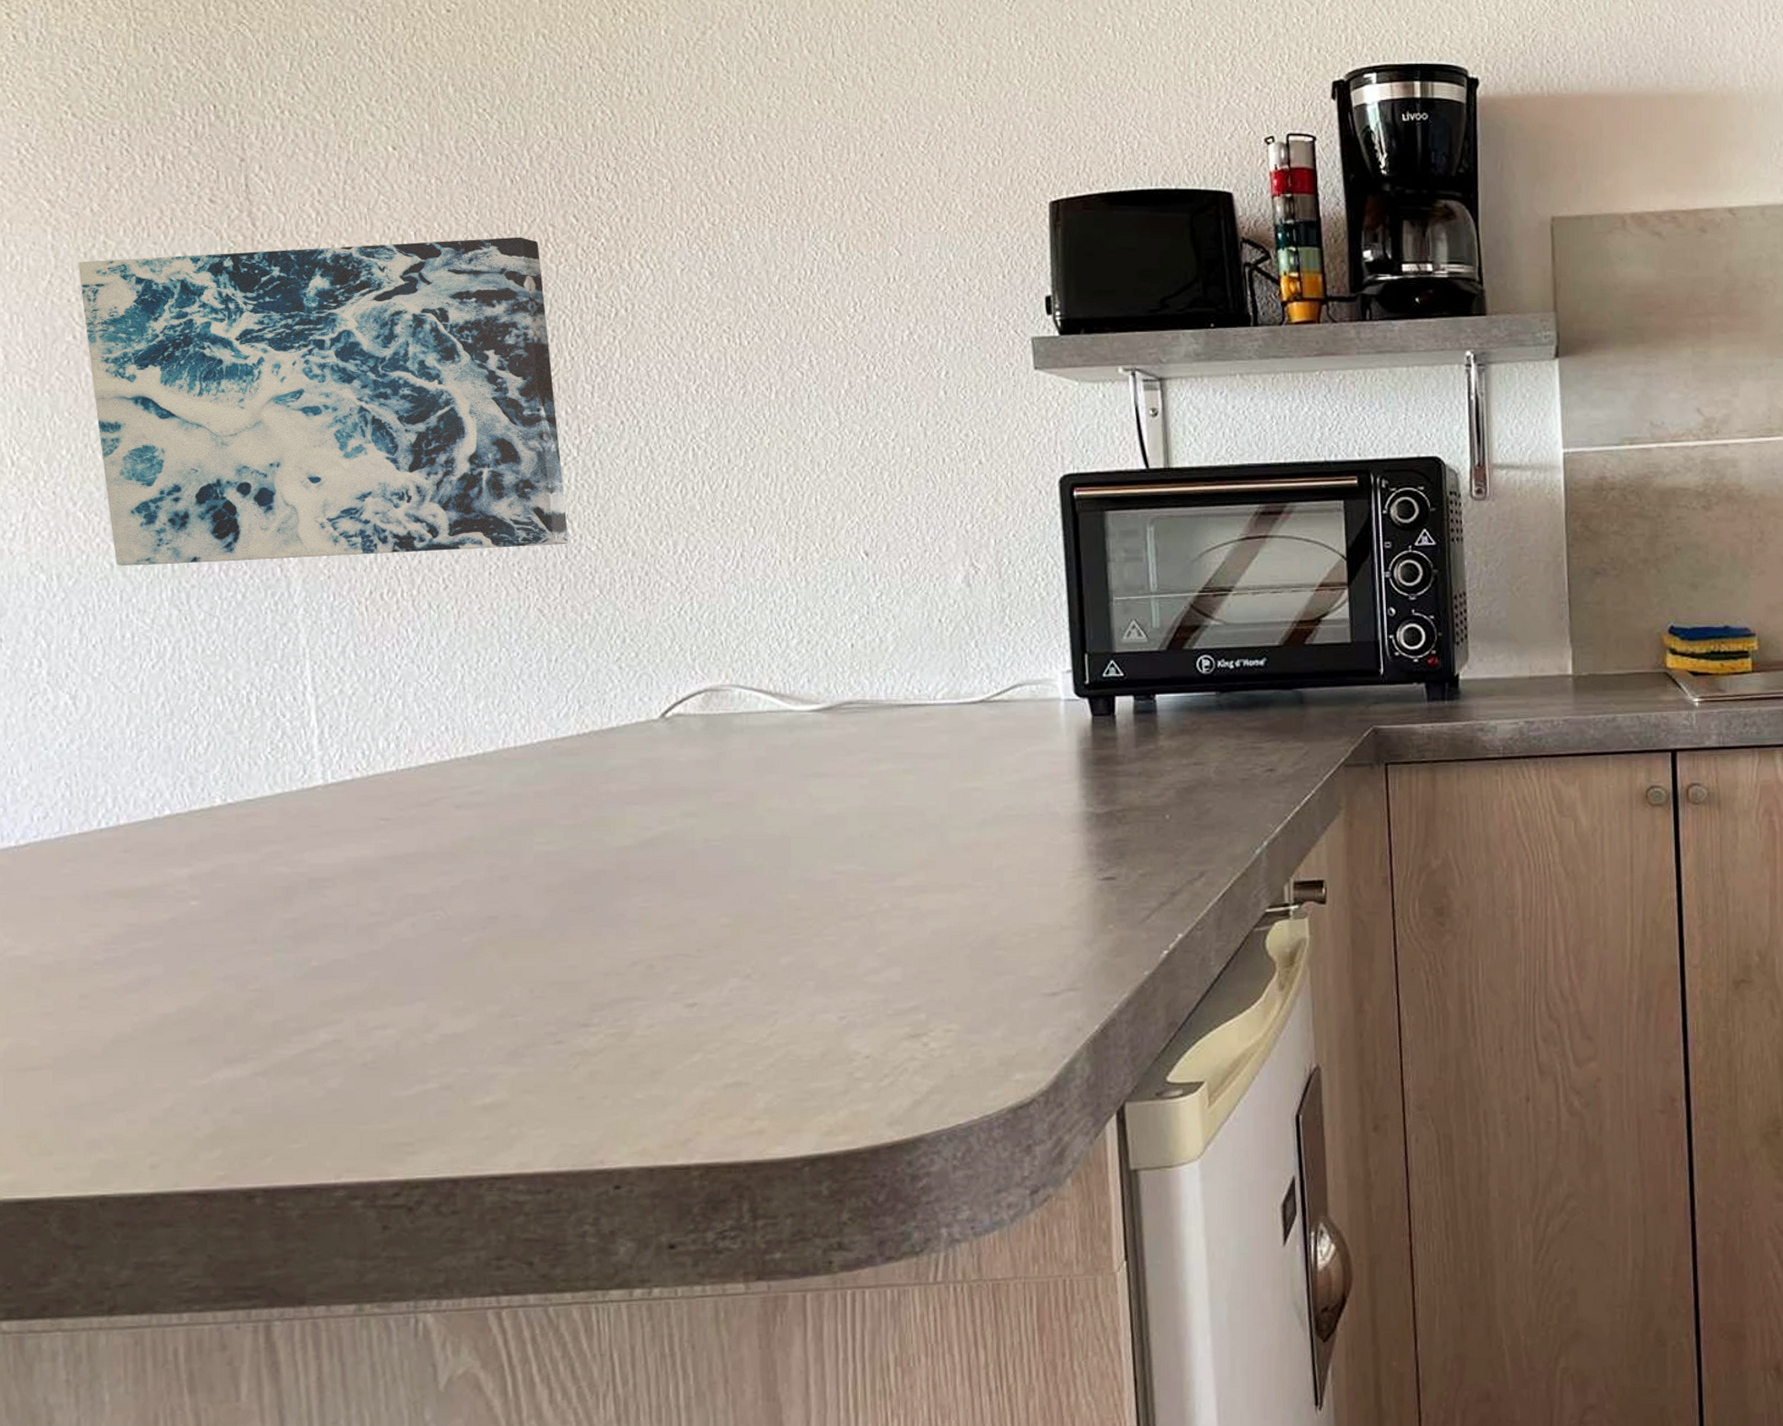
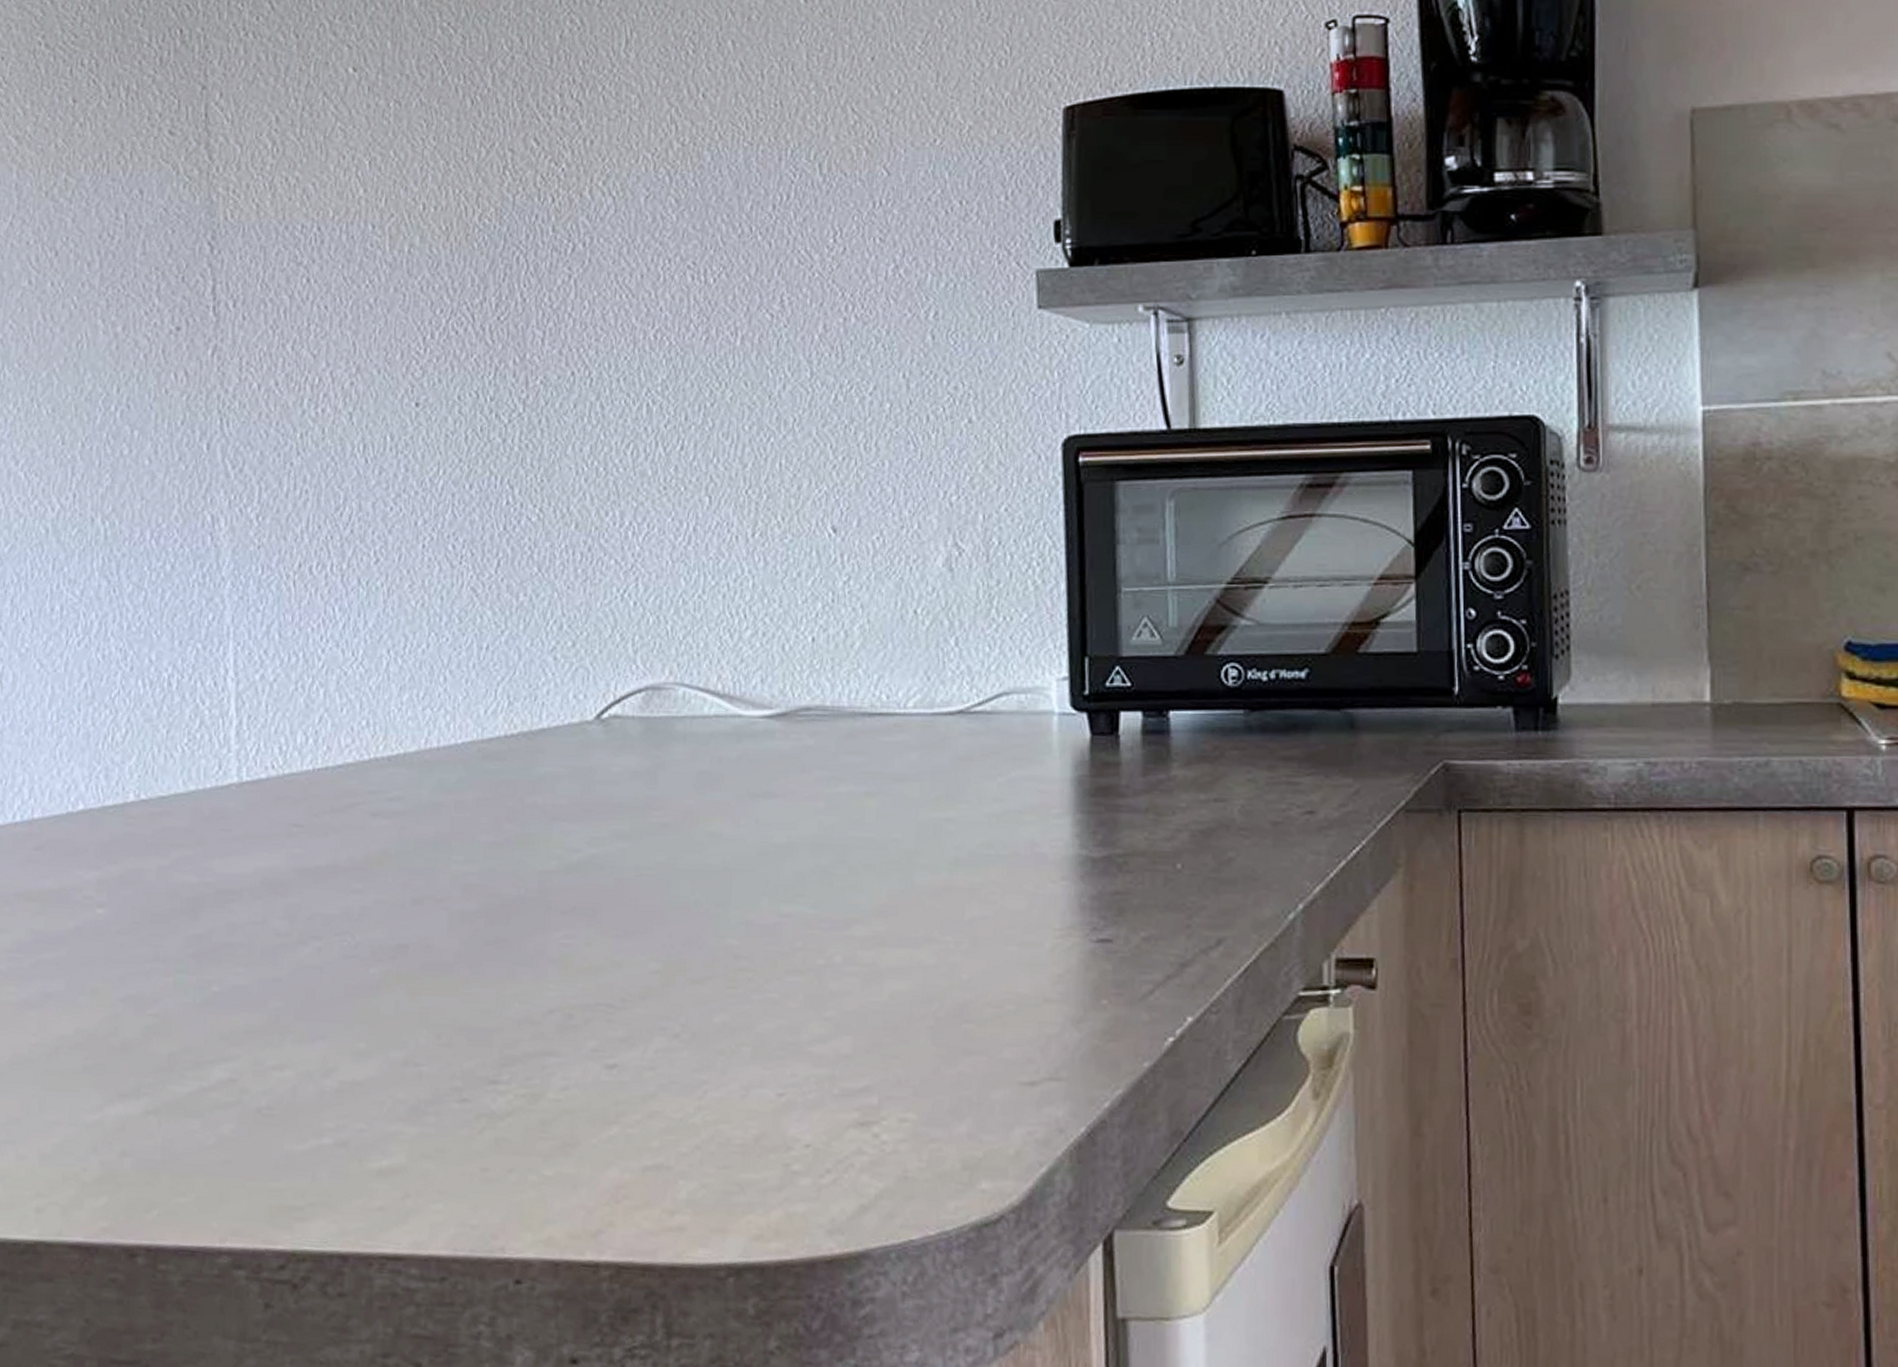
wall art: present [78,237,569,566] -> none [39,164,509,532]

